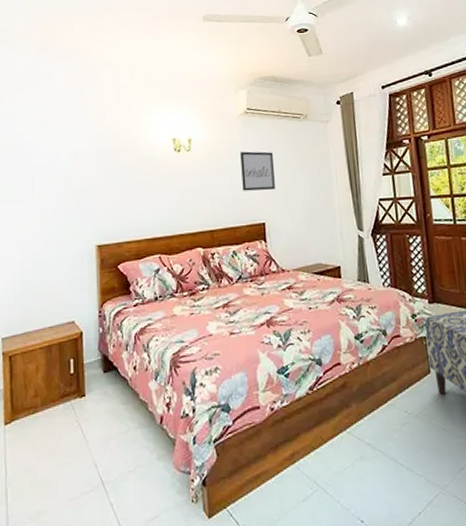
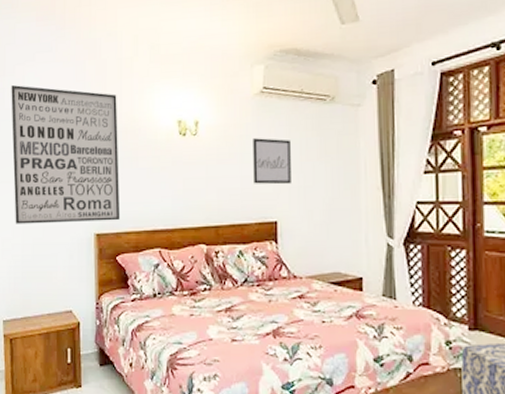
wall art: none [10,110,121,242] -> present [11,85,121,224]

